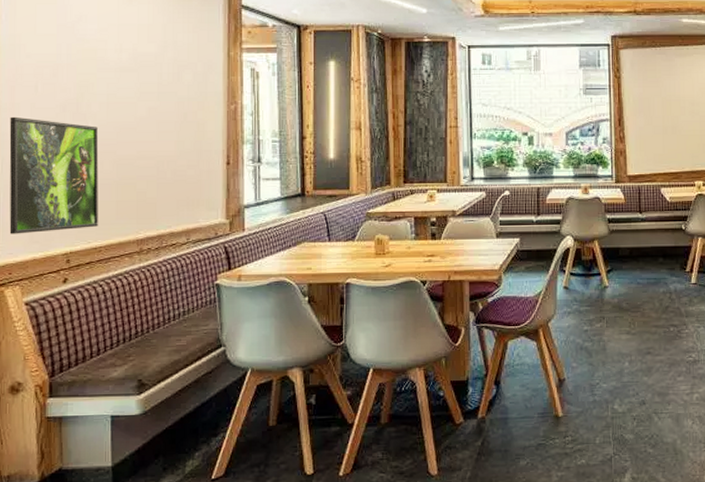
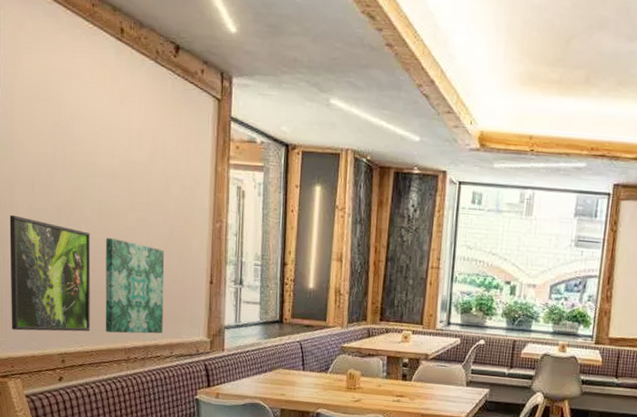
wall art: none [115,130,178,225] -> present [105,238,165,334]

